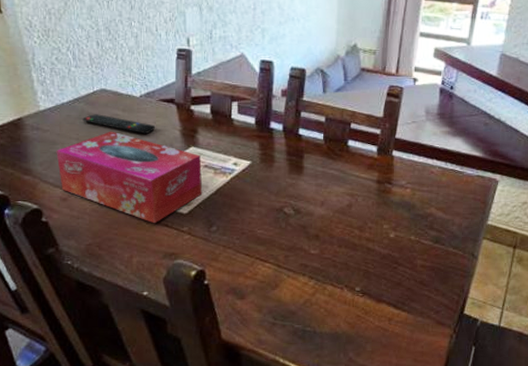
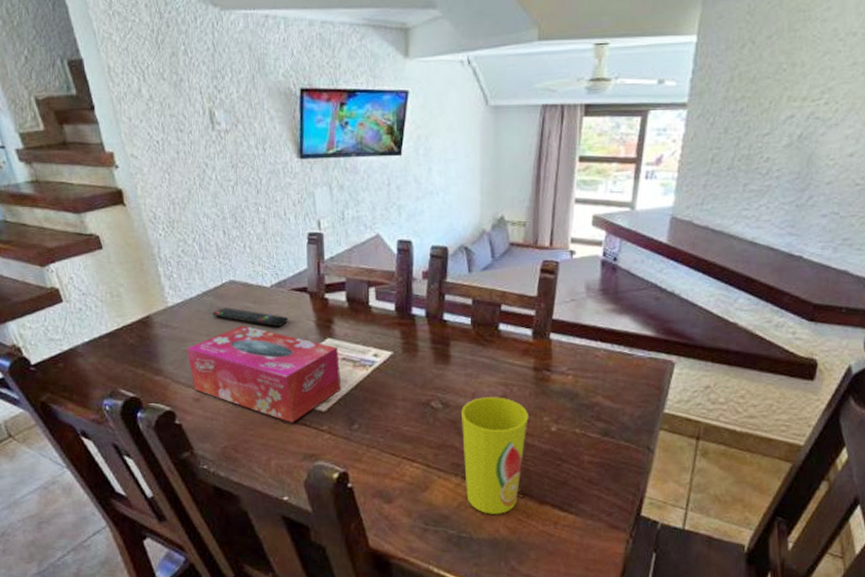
cup: none [310,205,371,311] -> present [460,397,528,514]

